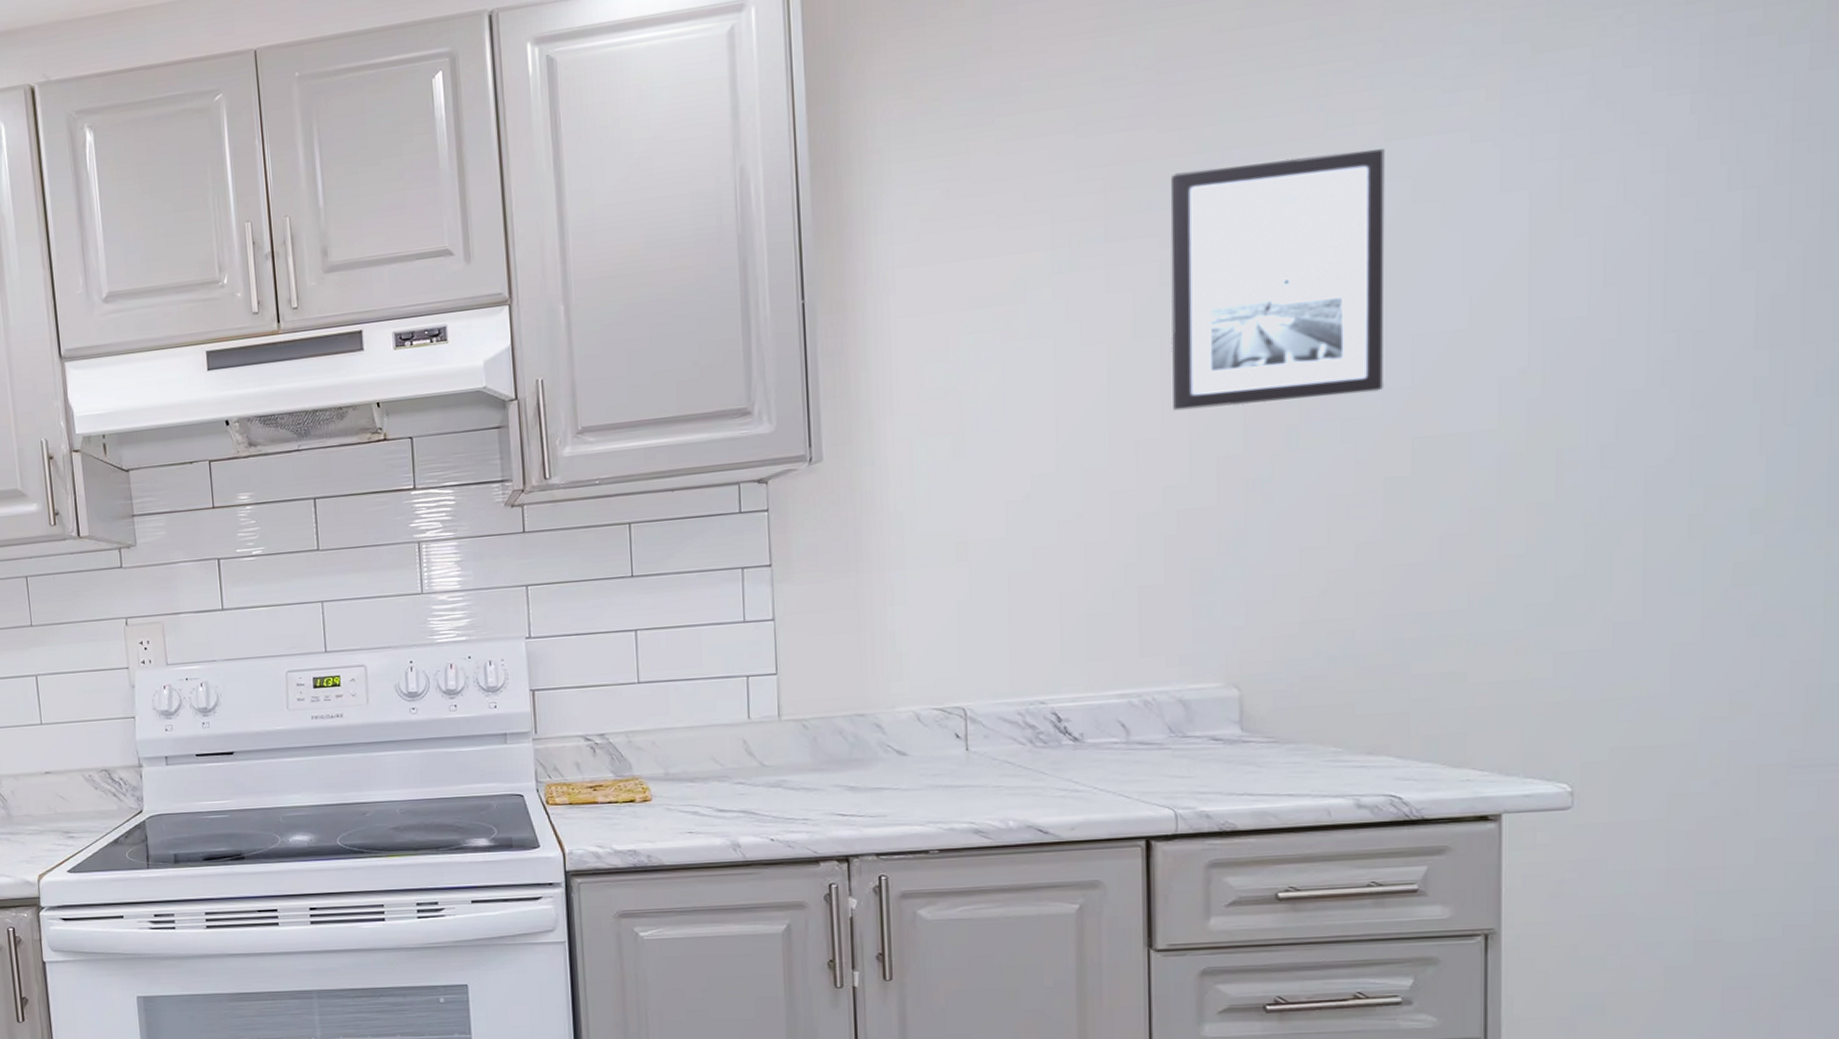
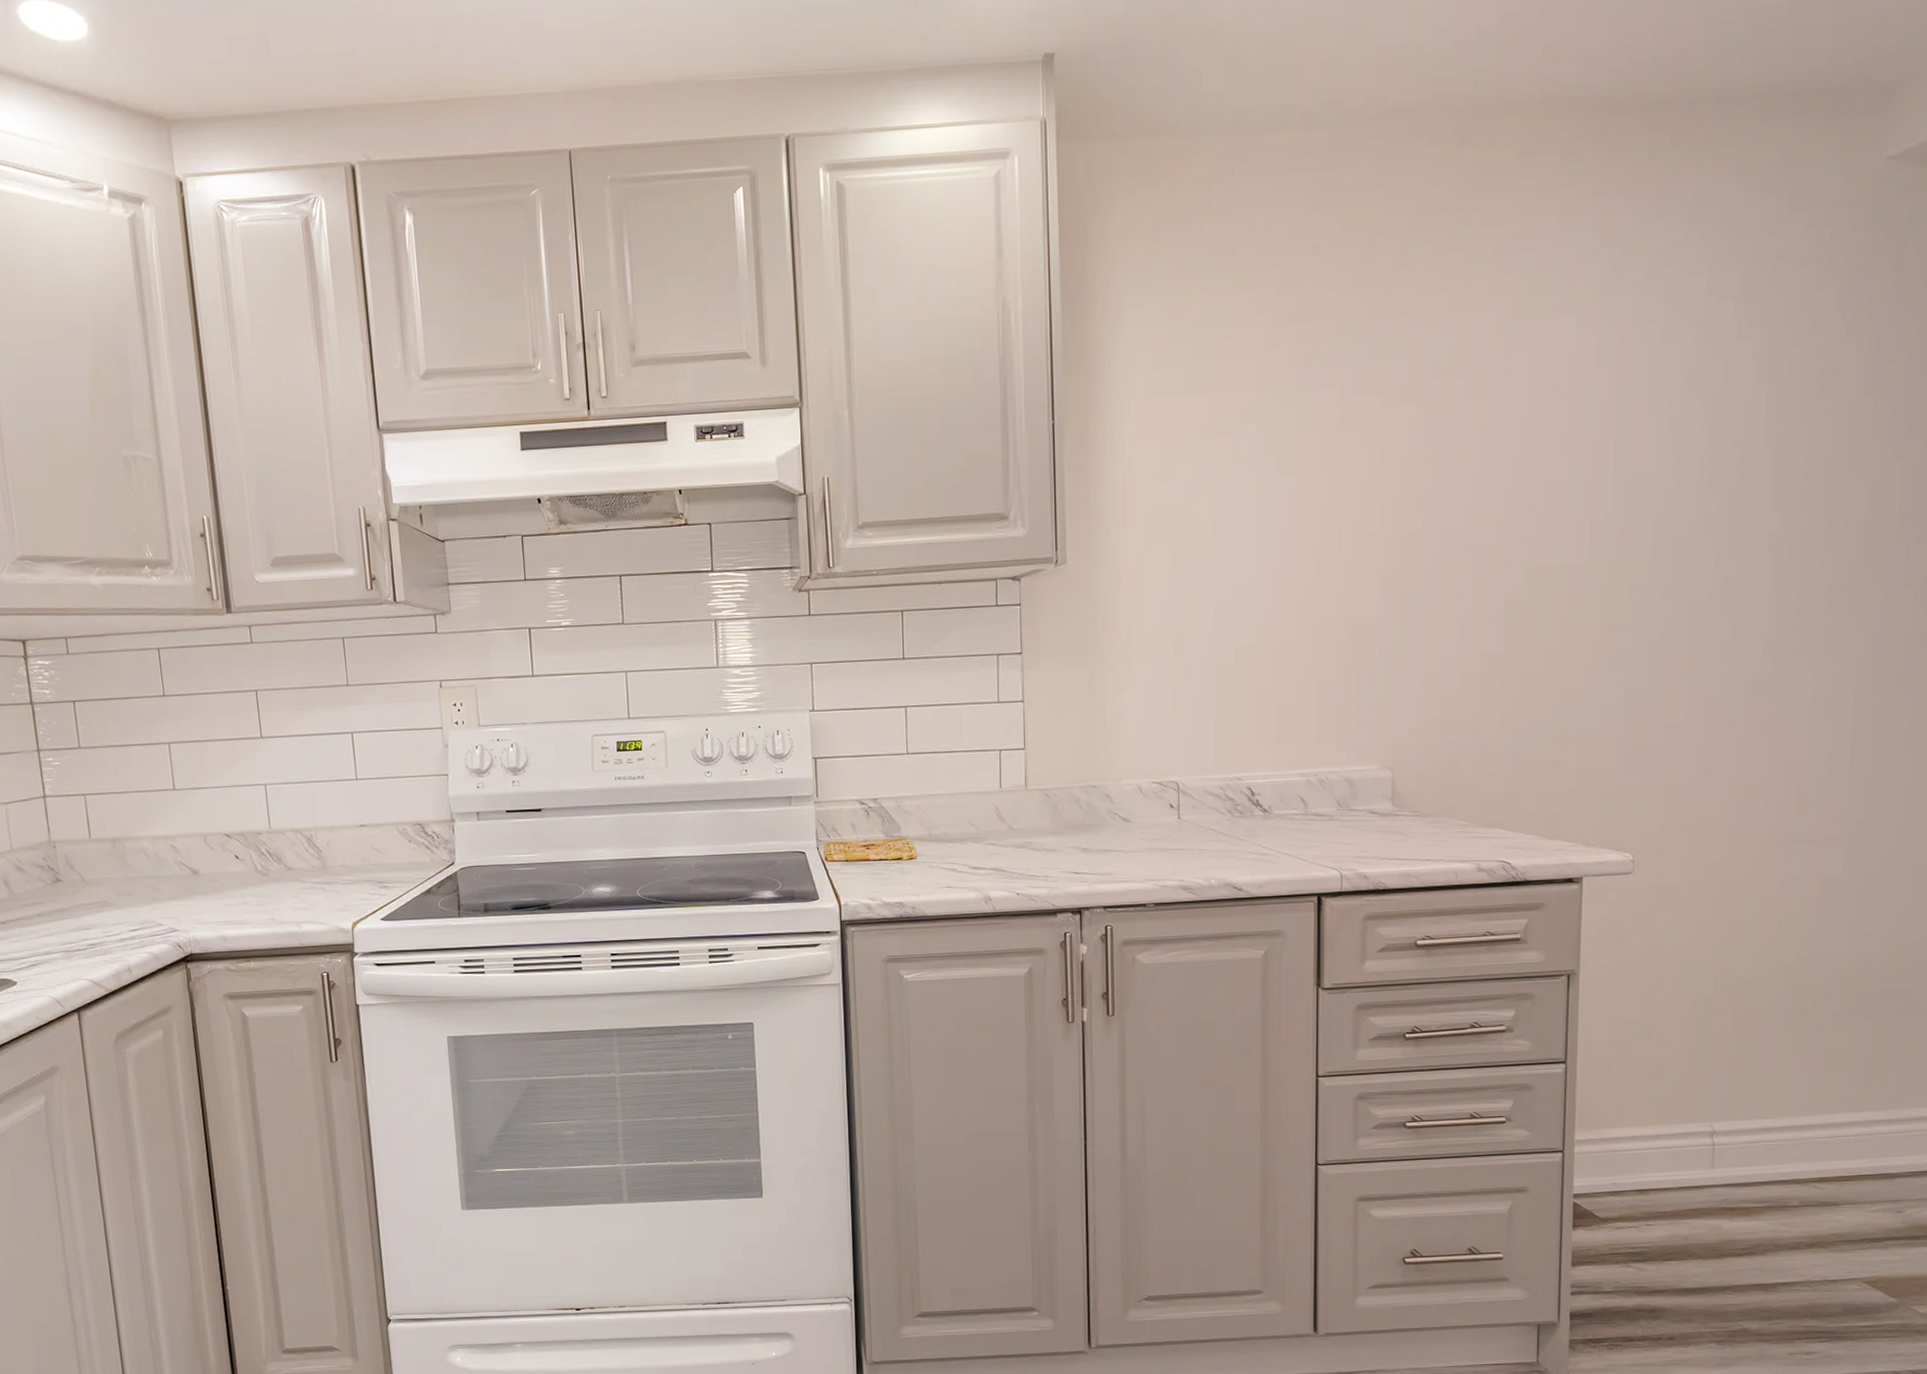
wall art: present [1170,149,1385,411] -> none [1347,325,1513,535]

